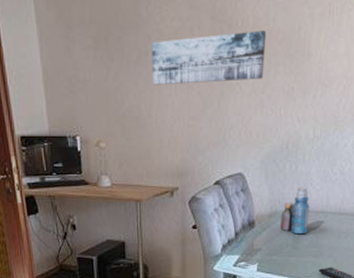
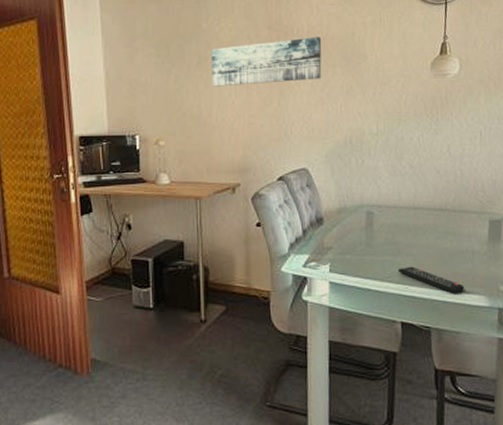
bottle: present [280,187,310,233] -> none [350,181,382,230]

